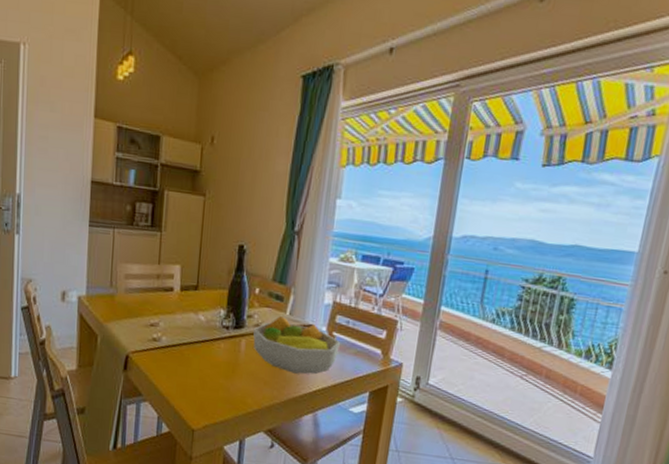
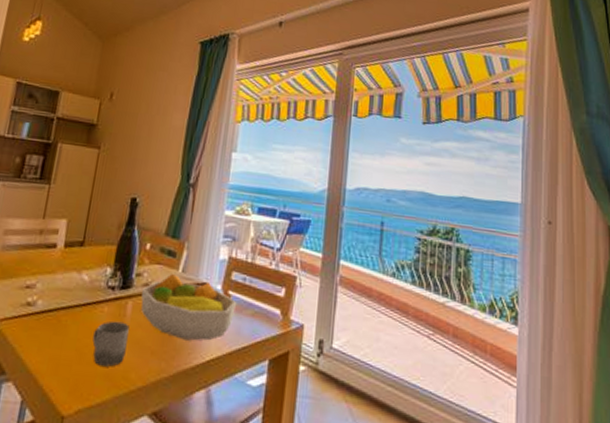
cup: none [213,355,244,393] -> present [92,321,130,367]

